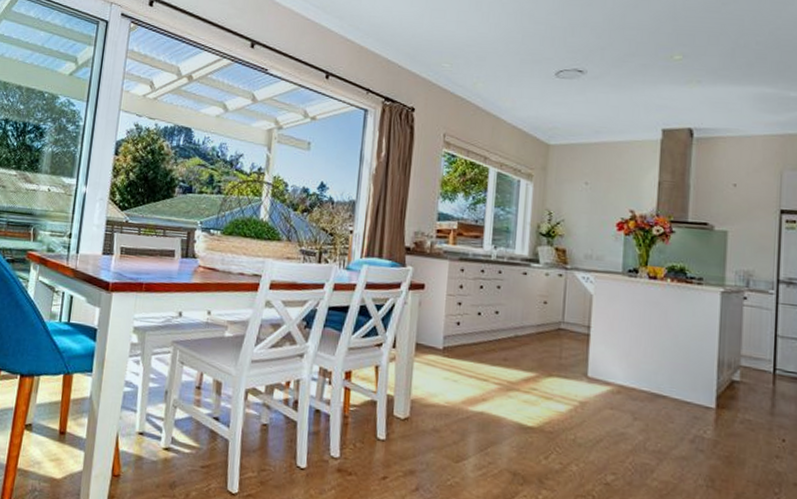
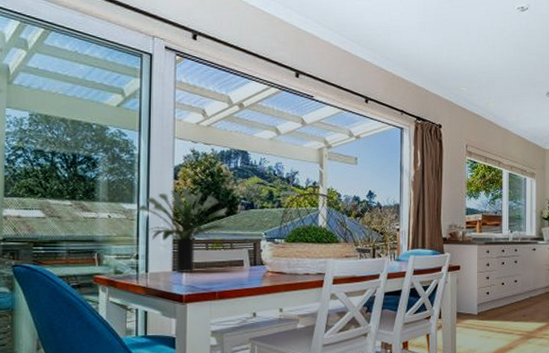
flower arrangement: none [76,165,165,258] -> present [138,188,228,272]

